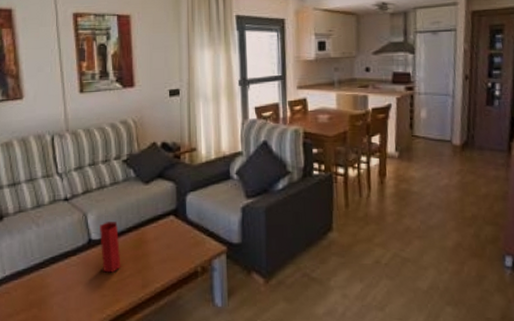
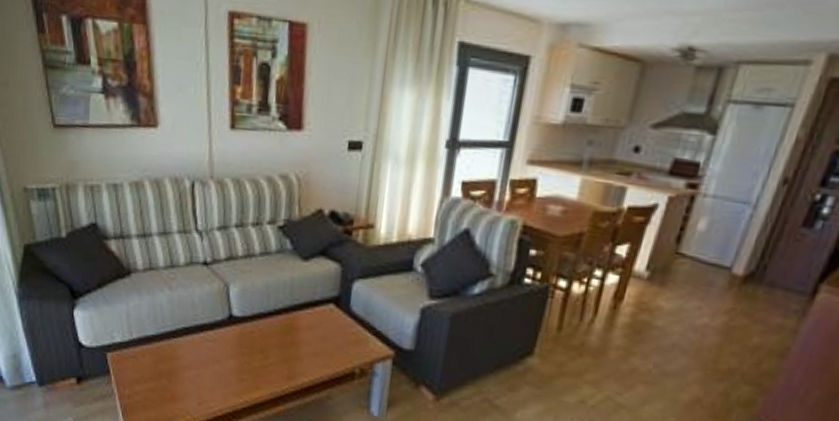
vase: present [100,222,121,273] -> none [242,298,265,357]

